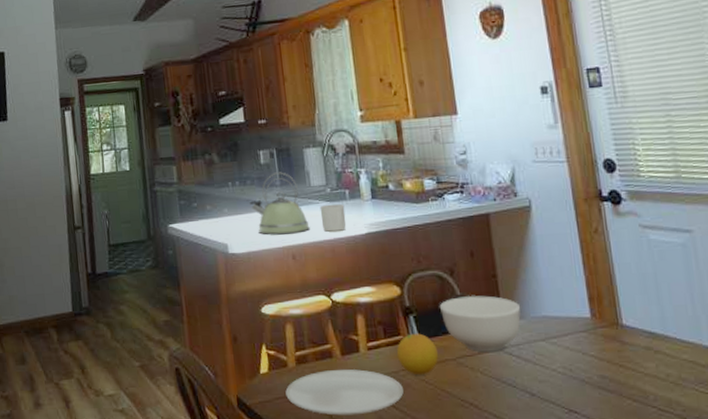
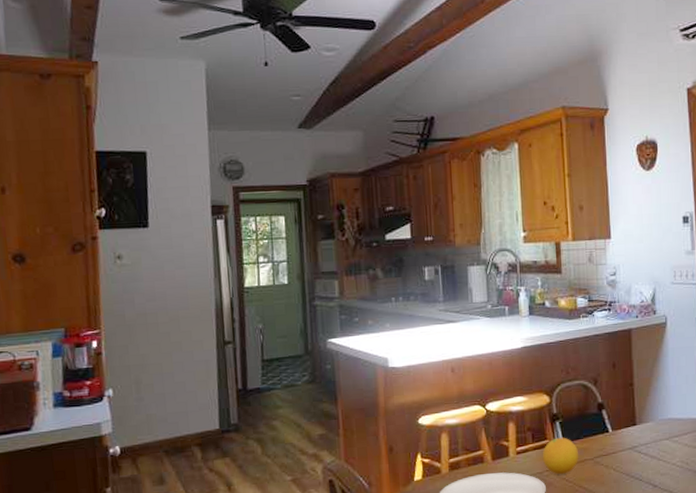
kettle: present [249,172,310,235] -> none [412,288,470,349]
mug: present [319,203,347,232] -> none [480,319,504,346]
bowl: present [439,295,521,352] -> none [582,401,651,452]

